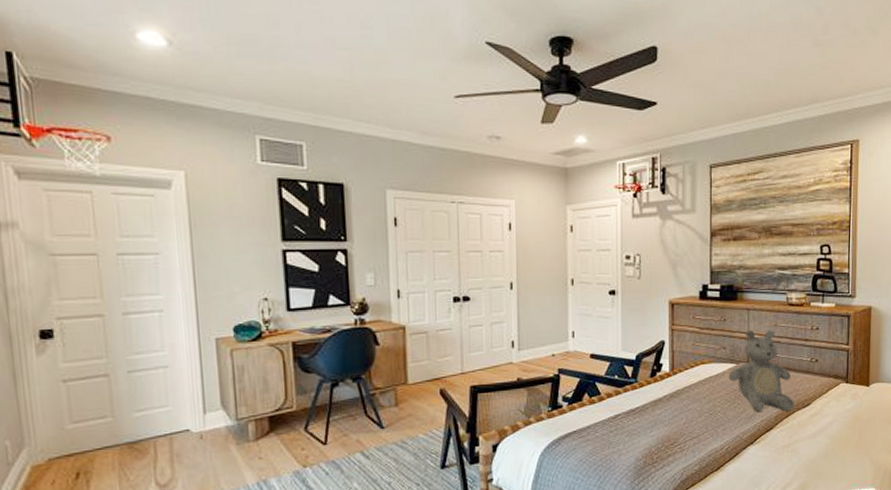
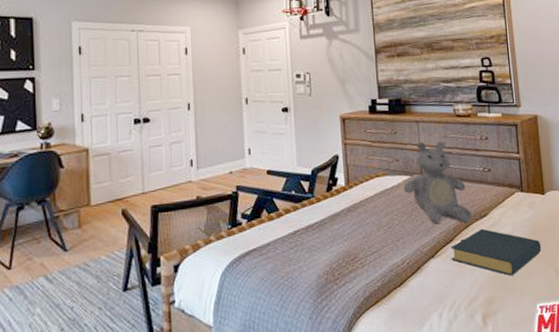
hardback book: none [770,417,860,463] -> present [450,228,542,276]

